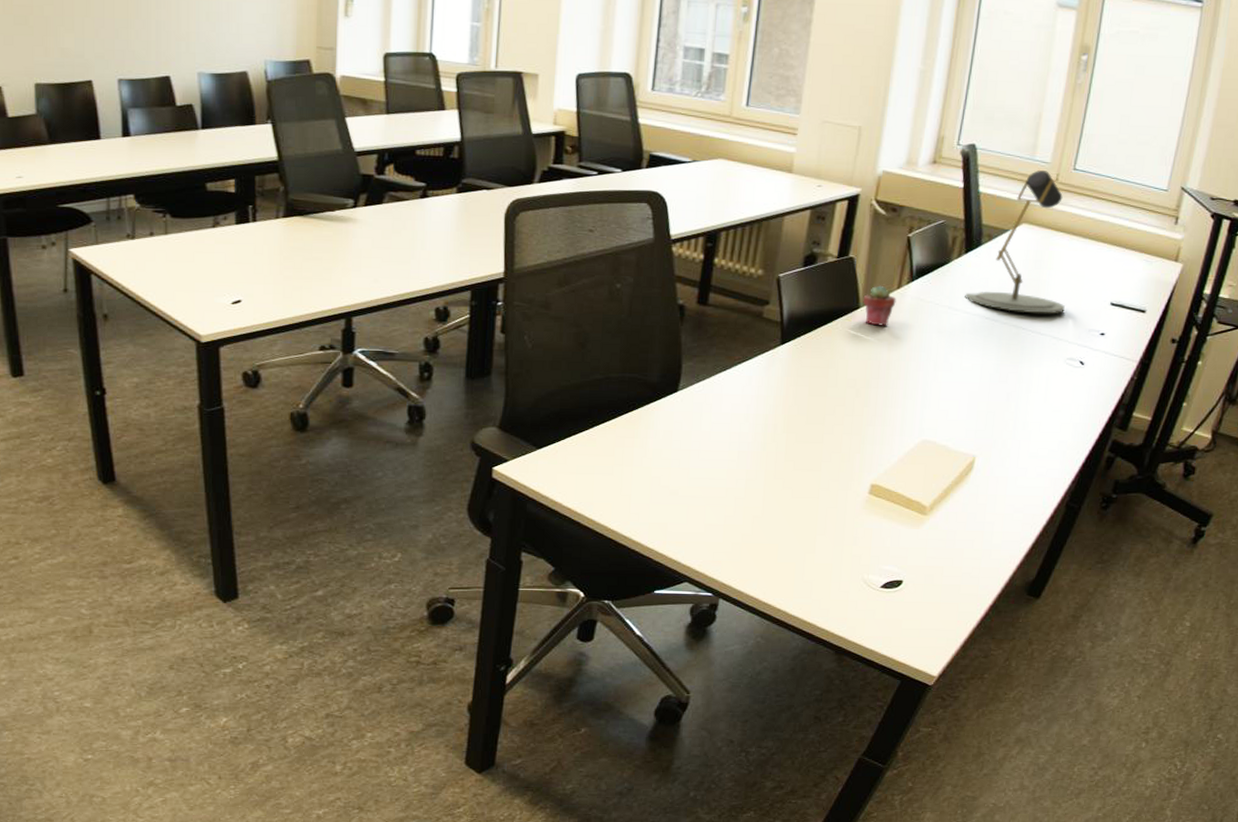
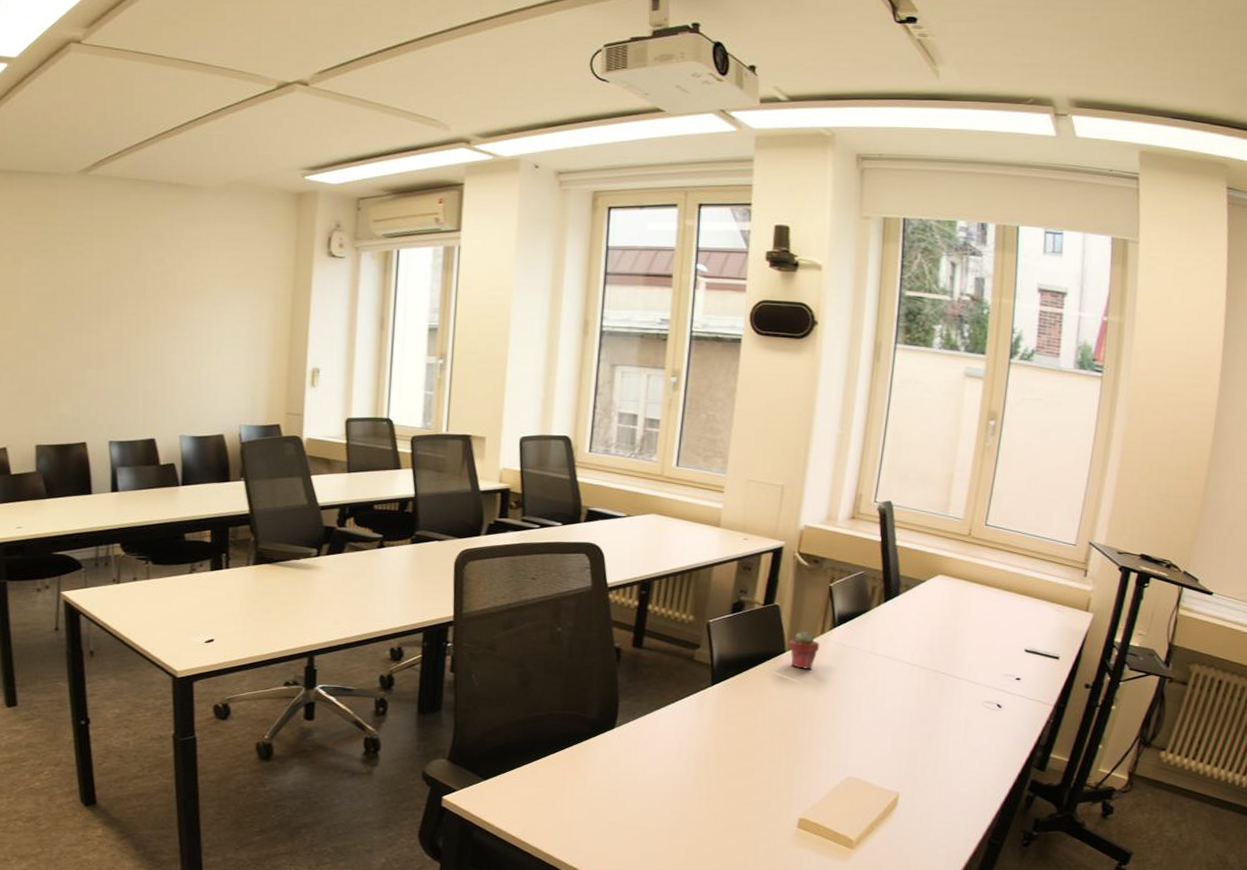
desk lamp: present [965,169,1065,314] -> none [885,525,981,660]

